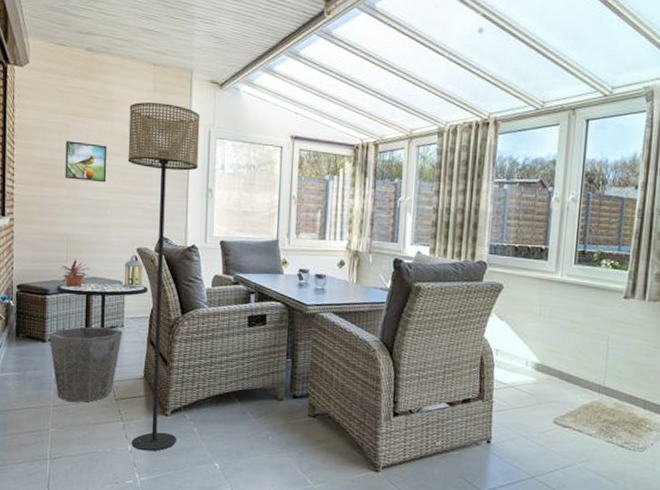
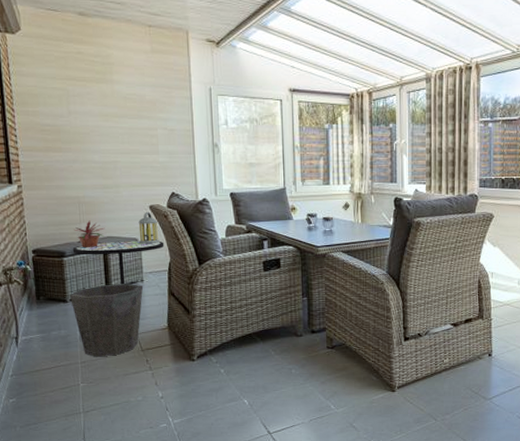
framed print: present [65,141,107,183] -> none [67,106,112,145]
floor lamp: present [128,102,200,451] -> none [128,64,205,395]

